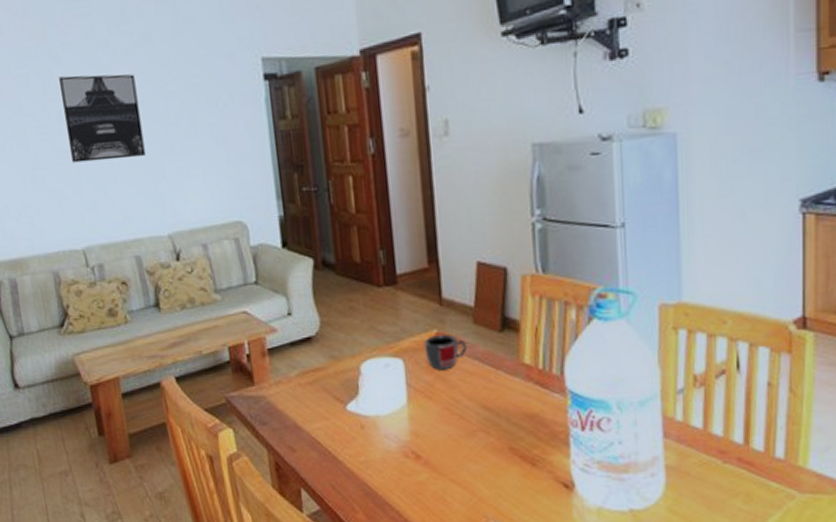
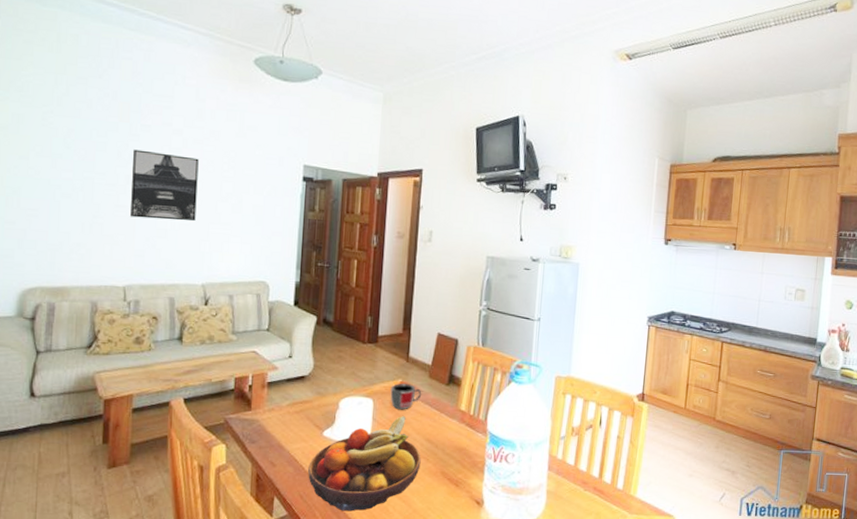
fruit bowl: none [335,378,480,503] -> present [308,416,421,512]

